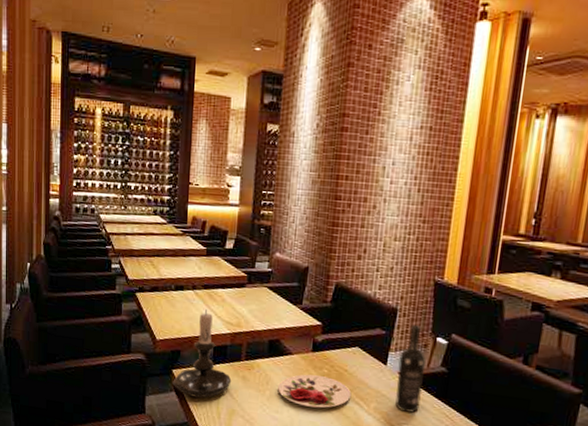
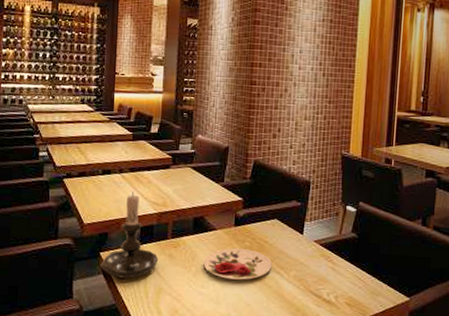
wine bottle: present [395,325,425,414] -> none [312,196,337,279]

